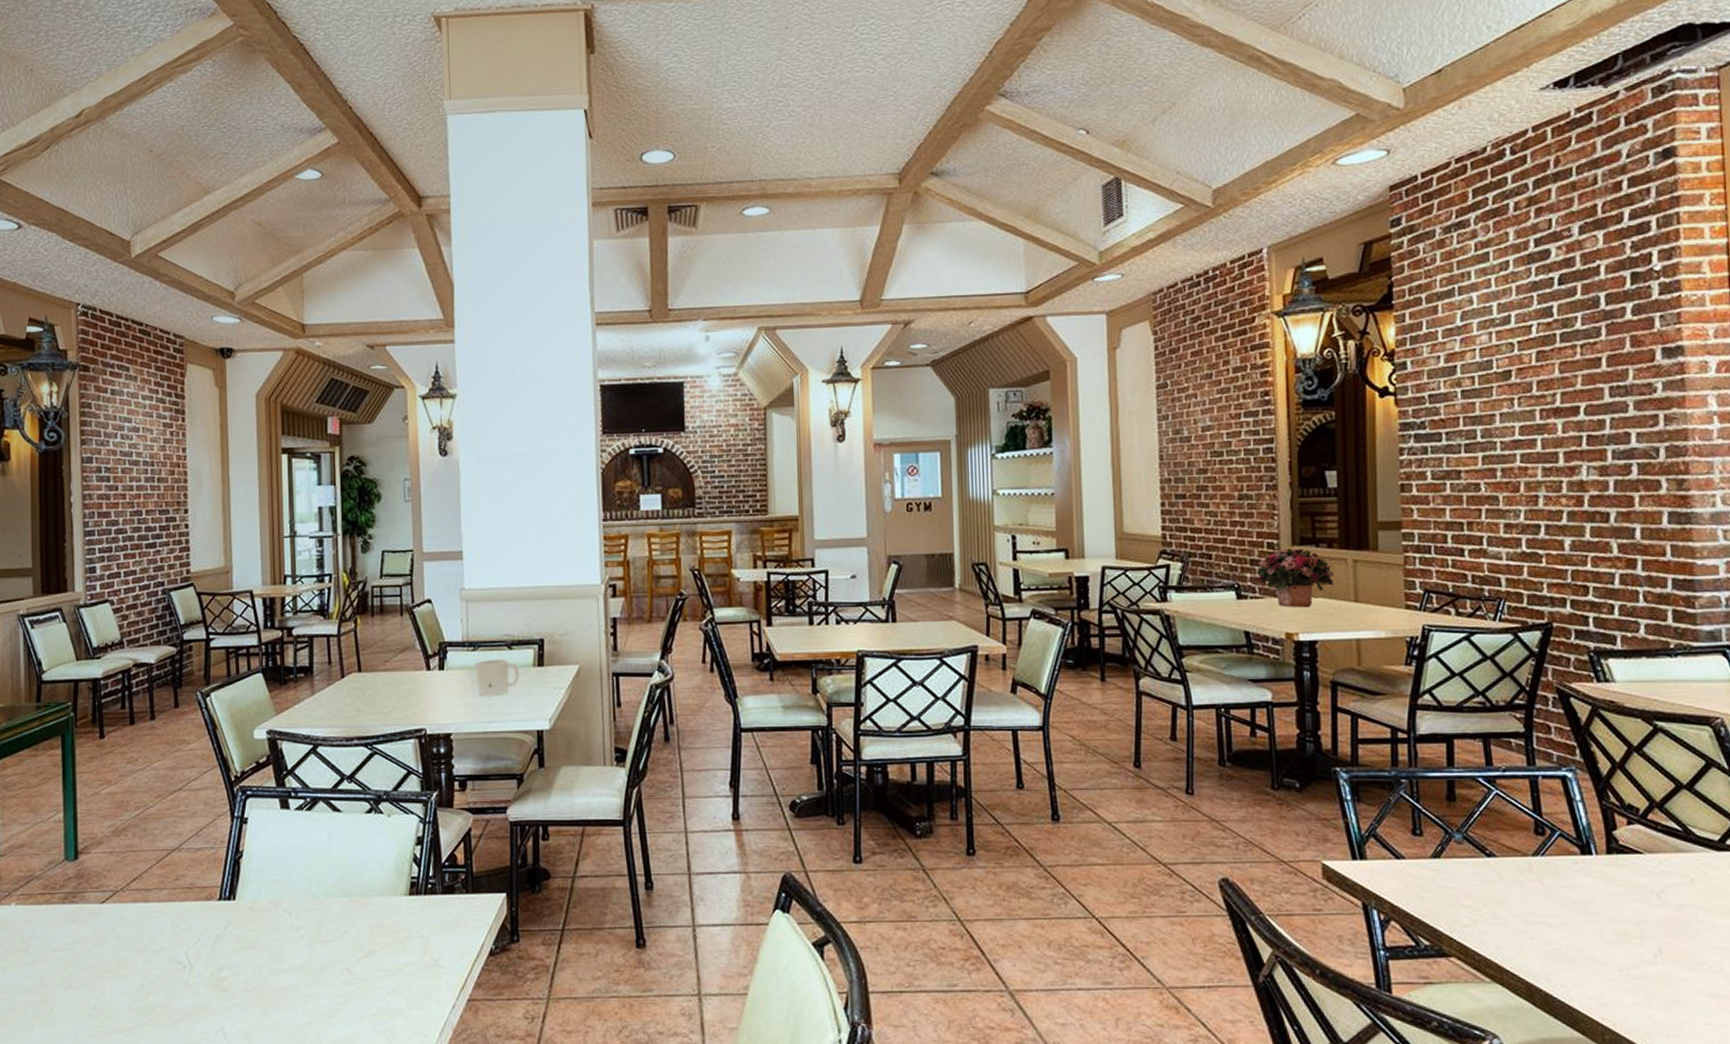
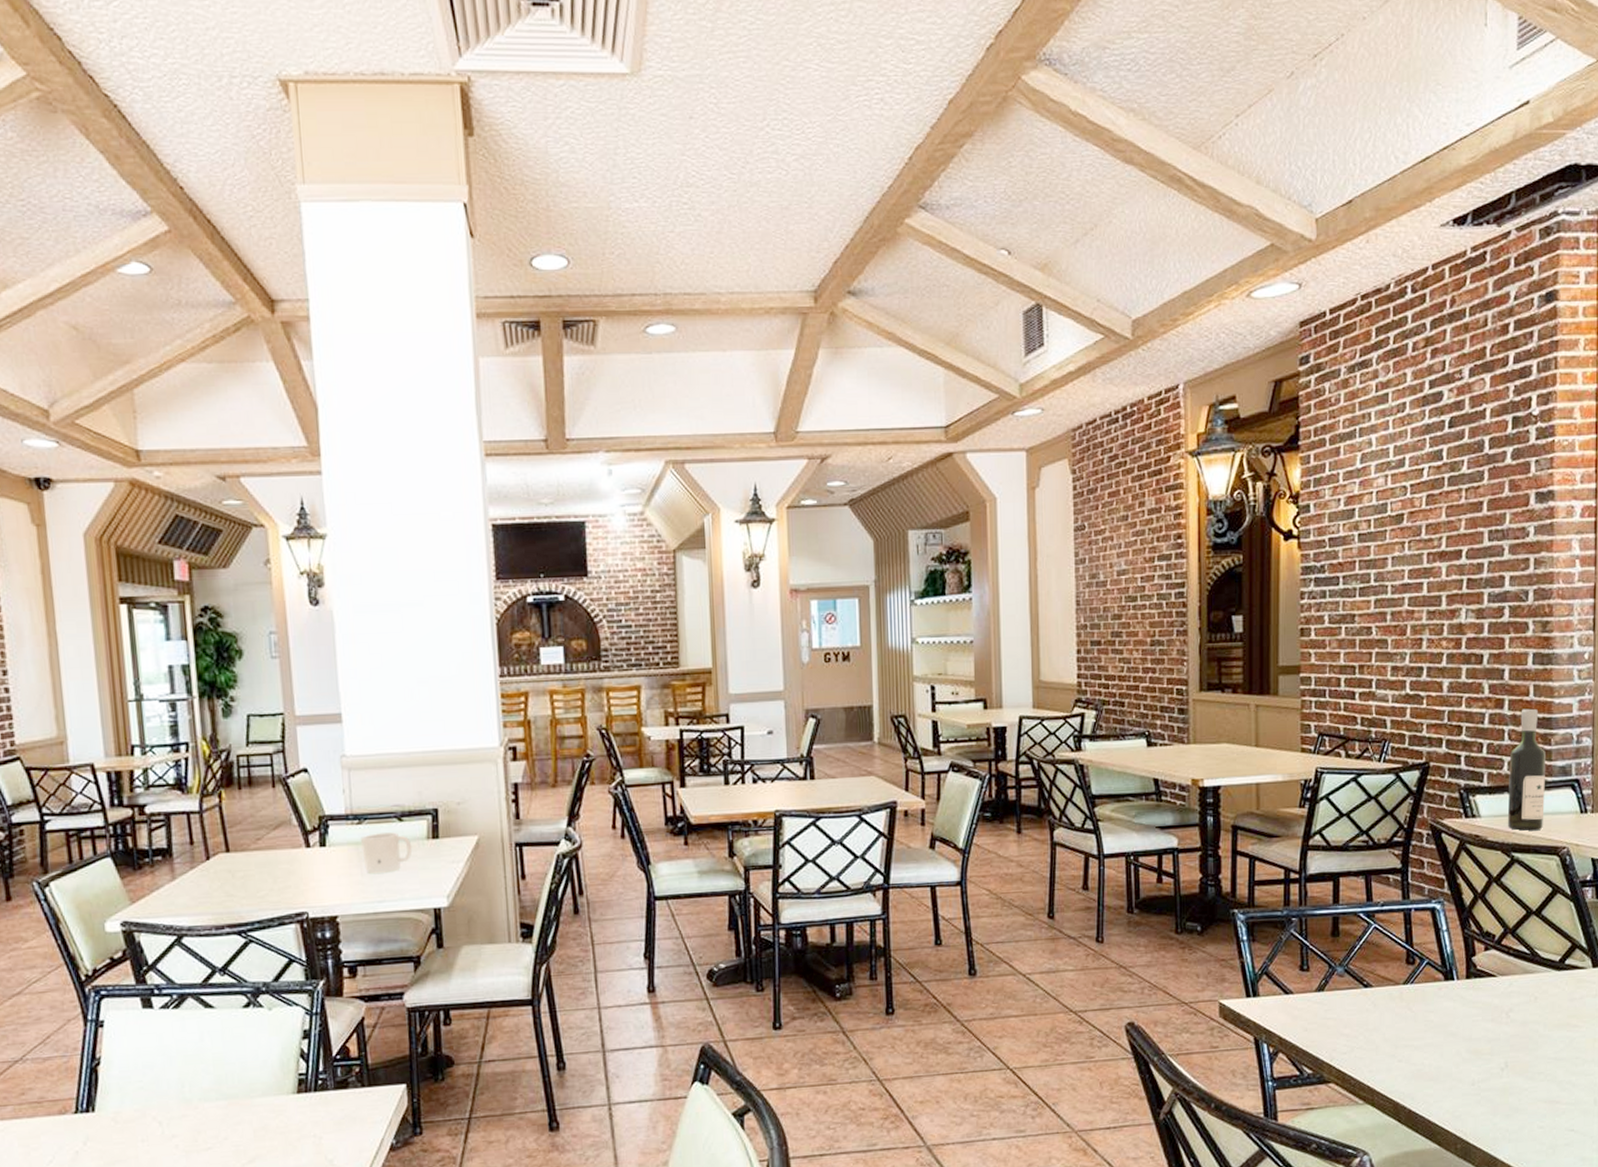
bouquet: present [1256,548,1334,608] -> none [1166,694,1237,754]
bottle: none [1646,569,1691,698] -> present [1507,708,1545,831]

